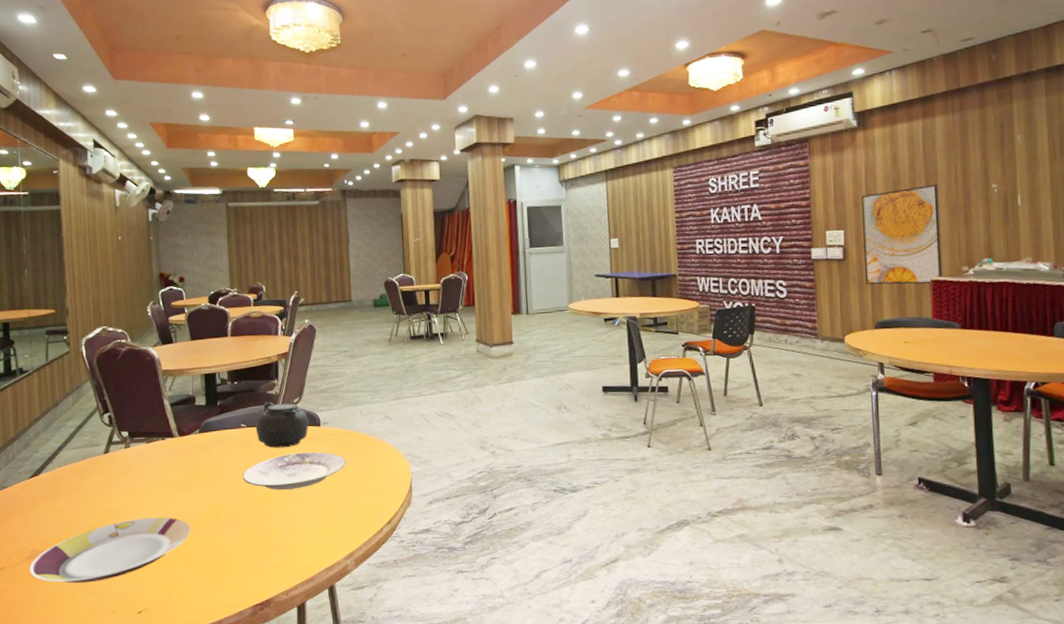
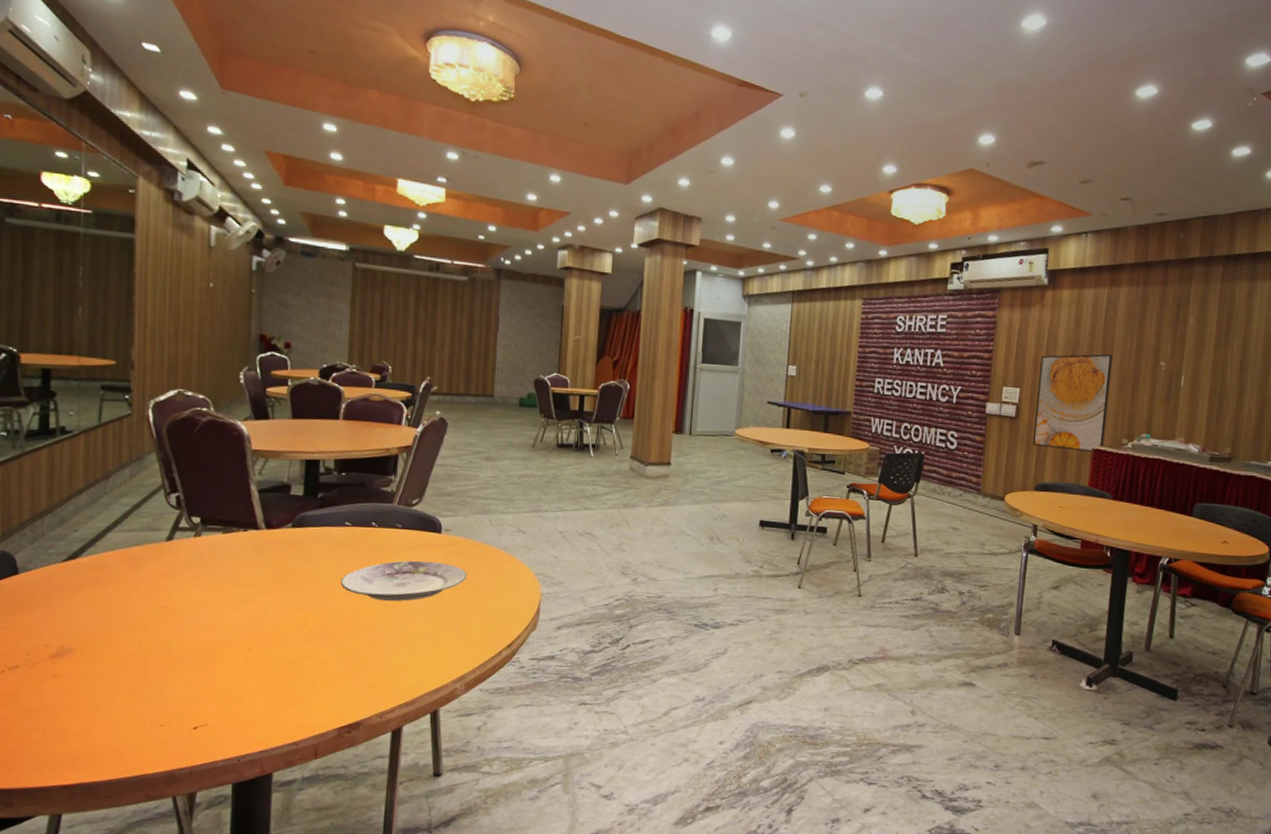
plate: present [29,517,191,583] -> none [53,619,270,690]
teapot: present [251,401,310,448] -> none [359,499,429,554]

